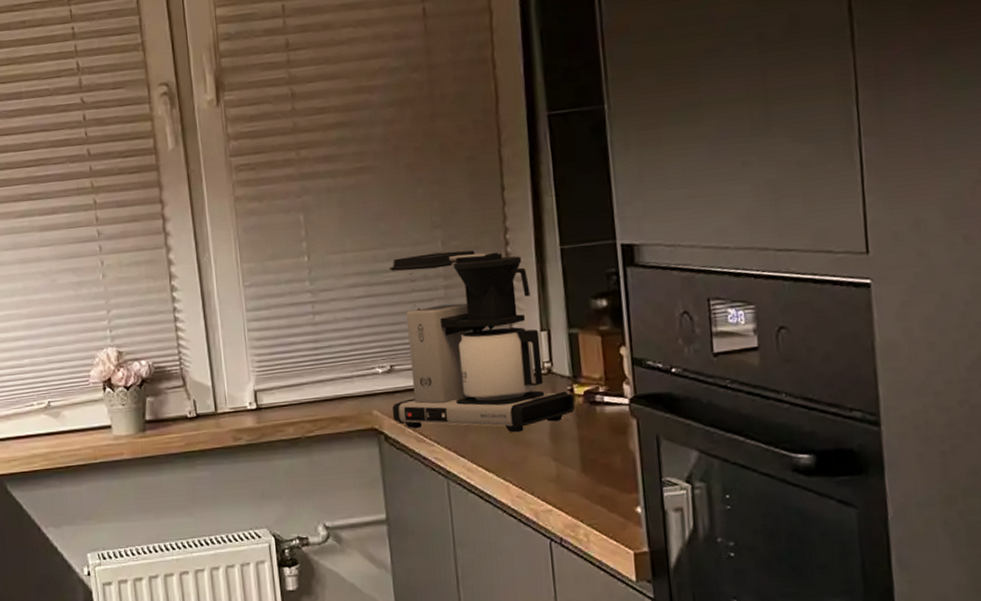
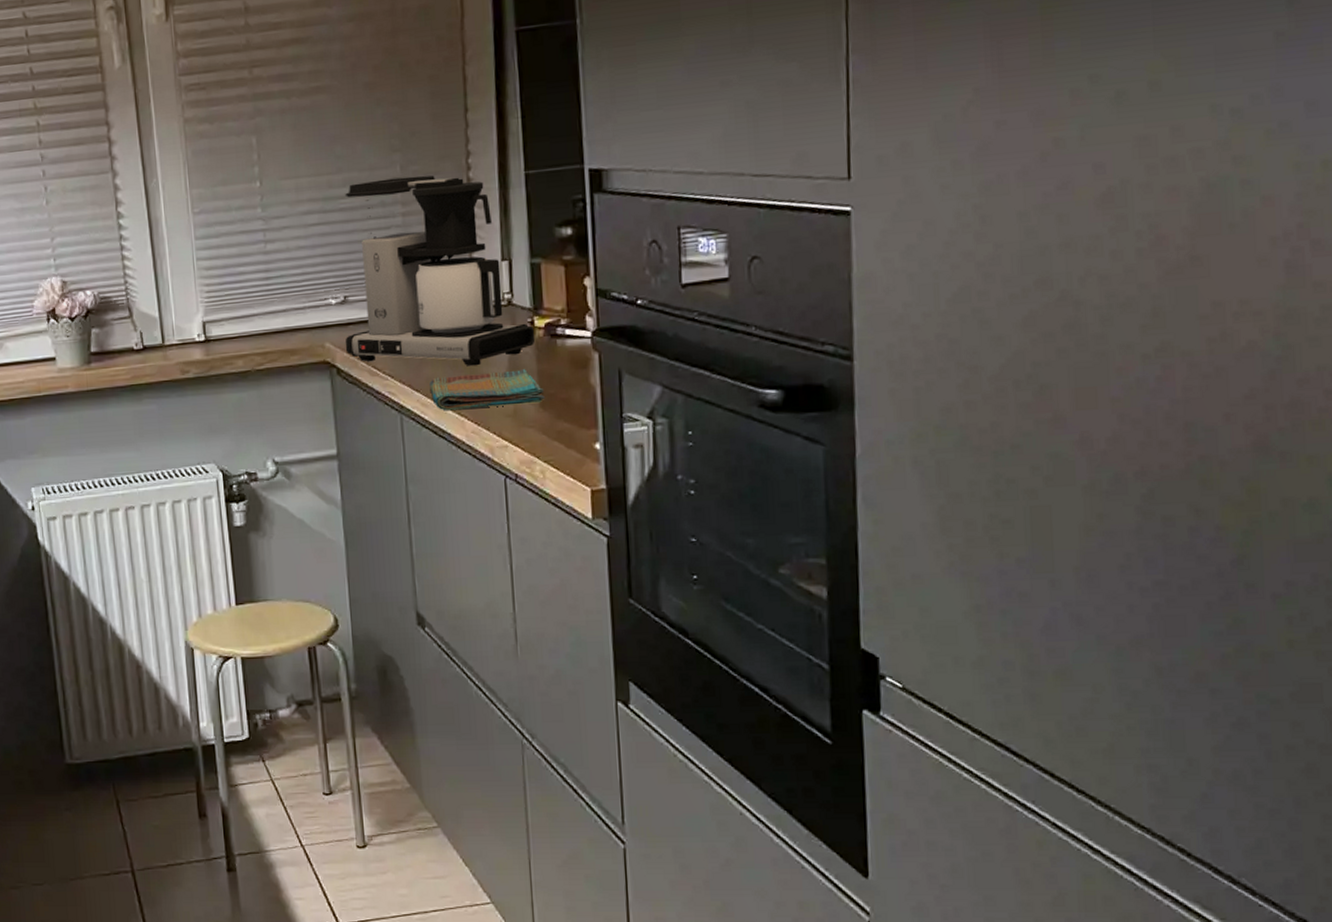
dish towel: none [474,435,586,476] -> present [429,369,545,411]

